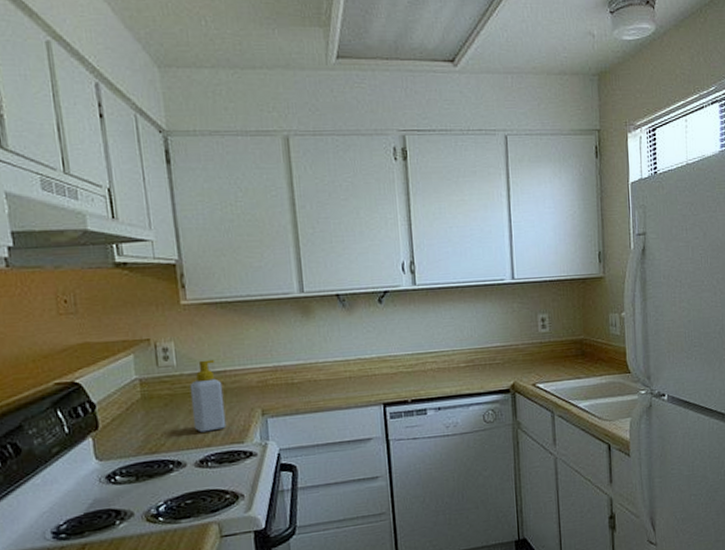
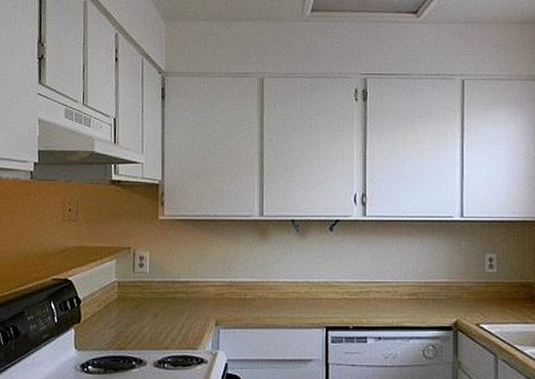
soap bottle: present [189,359,227,433] -> none [157,270,185,336]

